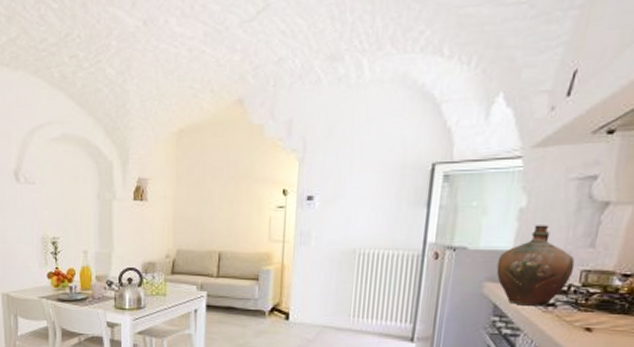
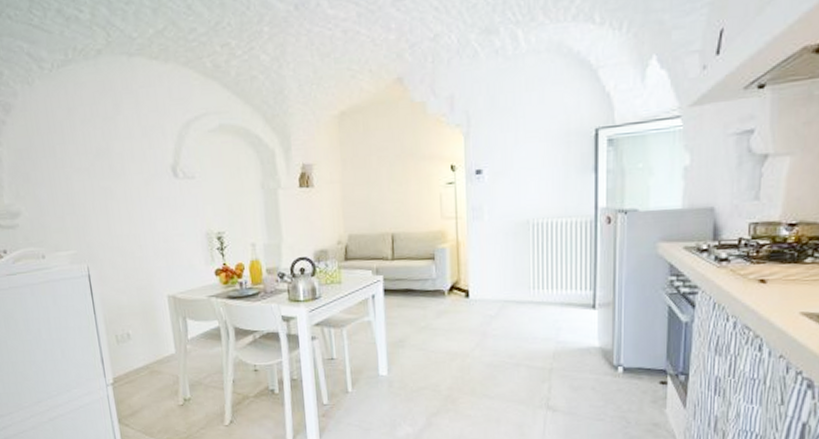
ceramic jug: present [496,225,575,306] -> none [668,181,743,263]

